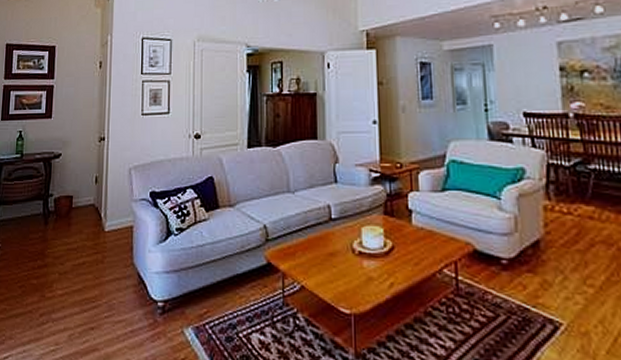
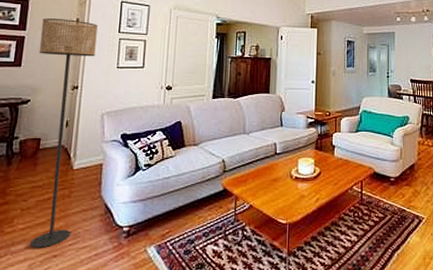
floor lamp: none [66,63,120,318] -> present [30,18,98,248]

